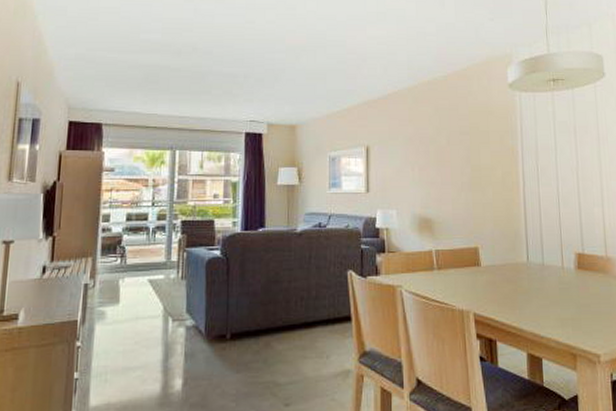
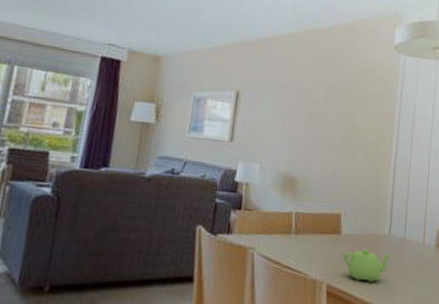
teapot: none [485,277,533,308] -> present [342,249,392,282]

